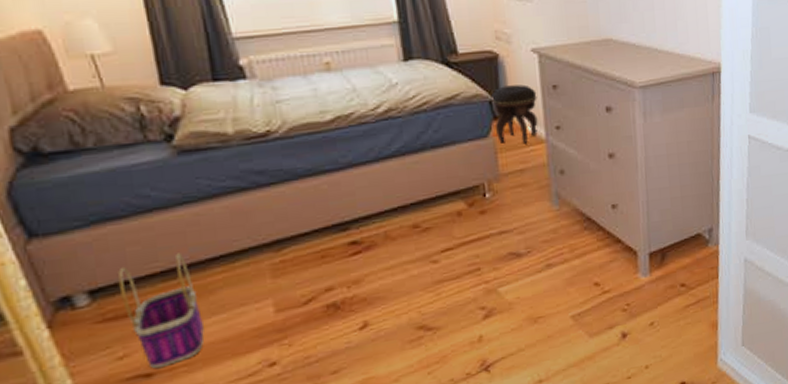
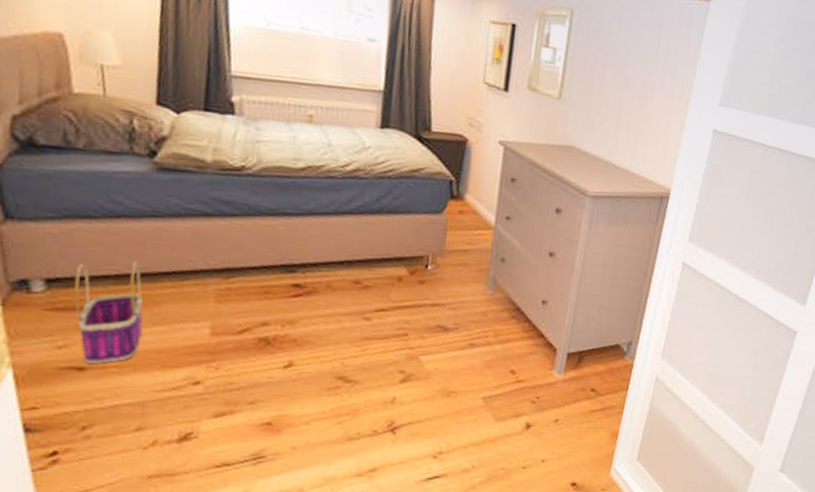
footstool: present [490,84,538,144] -> none [450,169,495,227]

